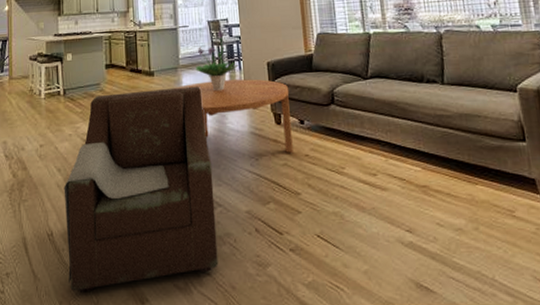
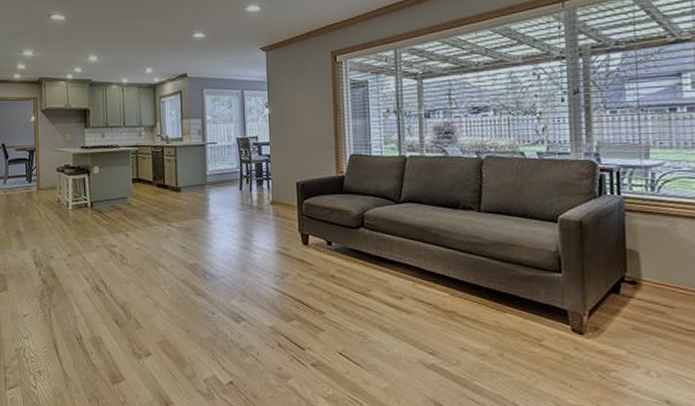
armchair: present [63,86,219,293] -> none [92,203,241,393]
coffee table: present [174,79,293,153] -> none [201,198,319,273]
potted plant: present [195,30,239,92] -> none [223,148,267,210]

